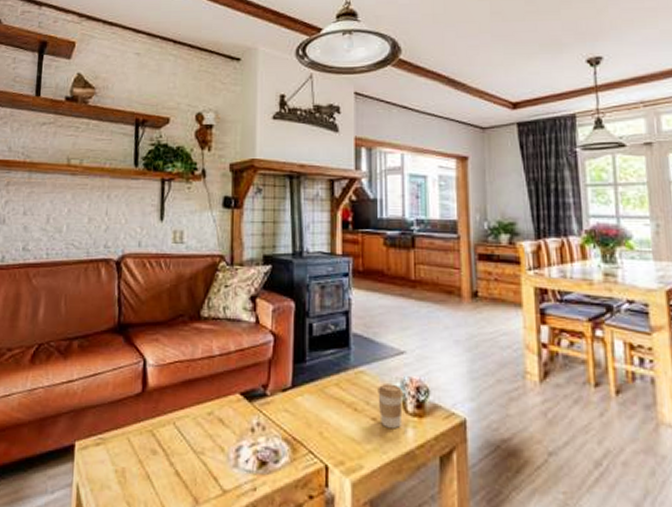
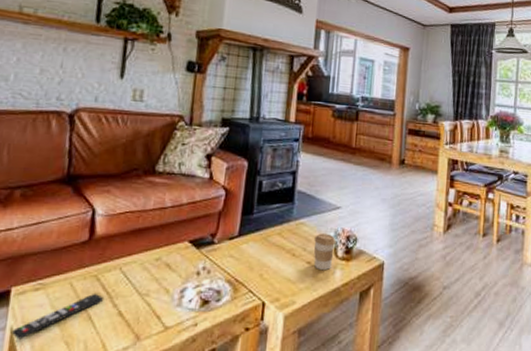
remote control: none [78,449,159,497] -> present [12,293,103,340]

